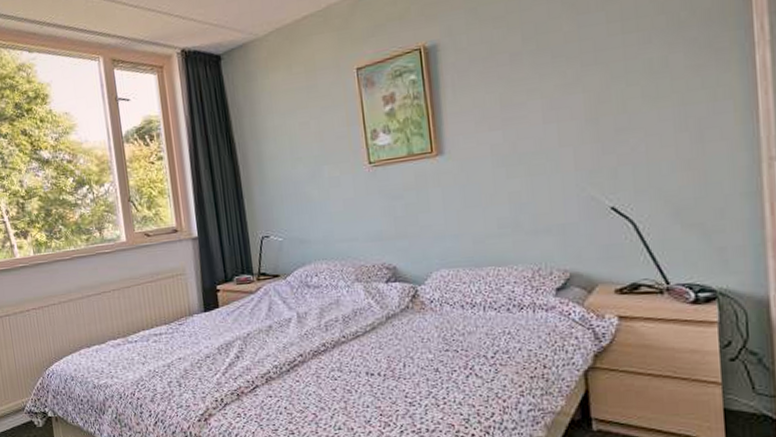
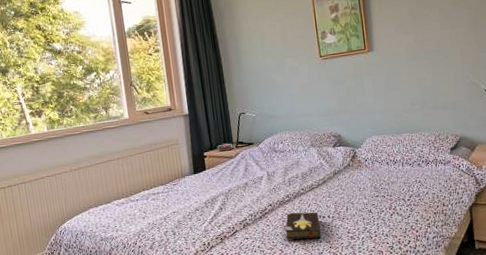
hardback book: none [320,365,369,403] -> present [285,212,321,241]

